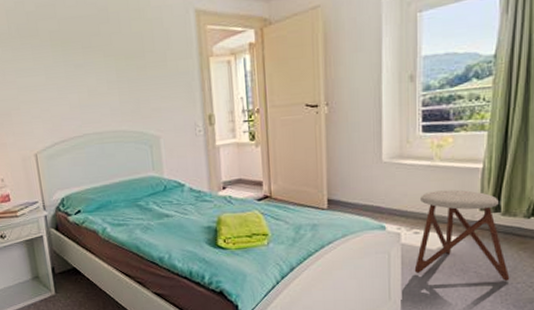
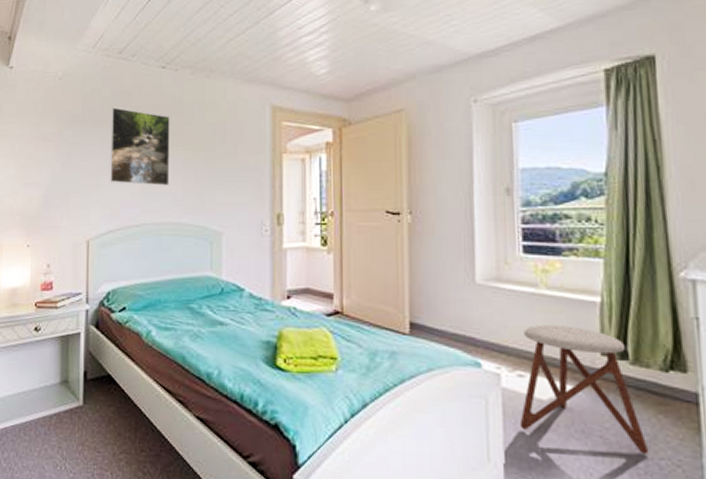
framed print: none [37,20,106,98] -> present [109,107,170,186]

